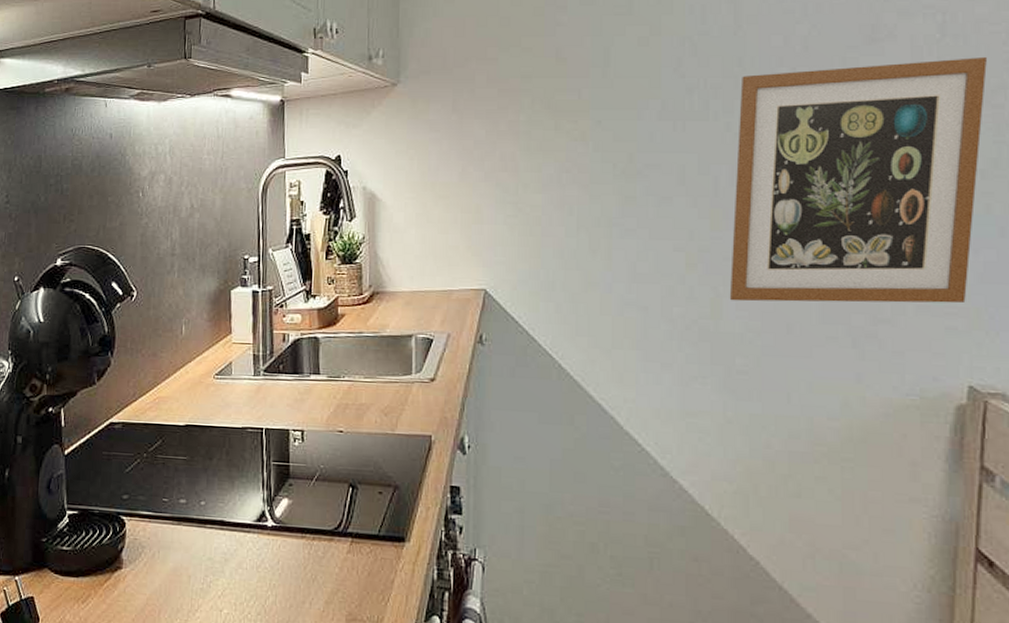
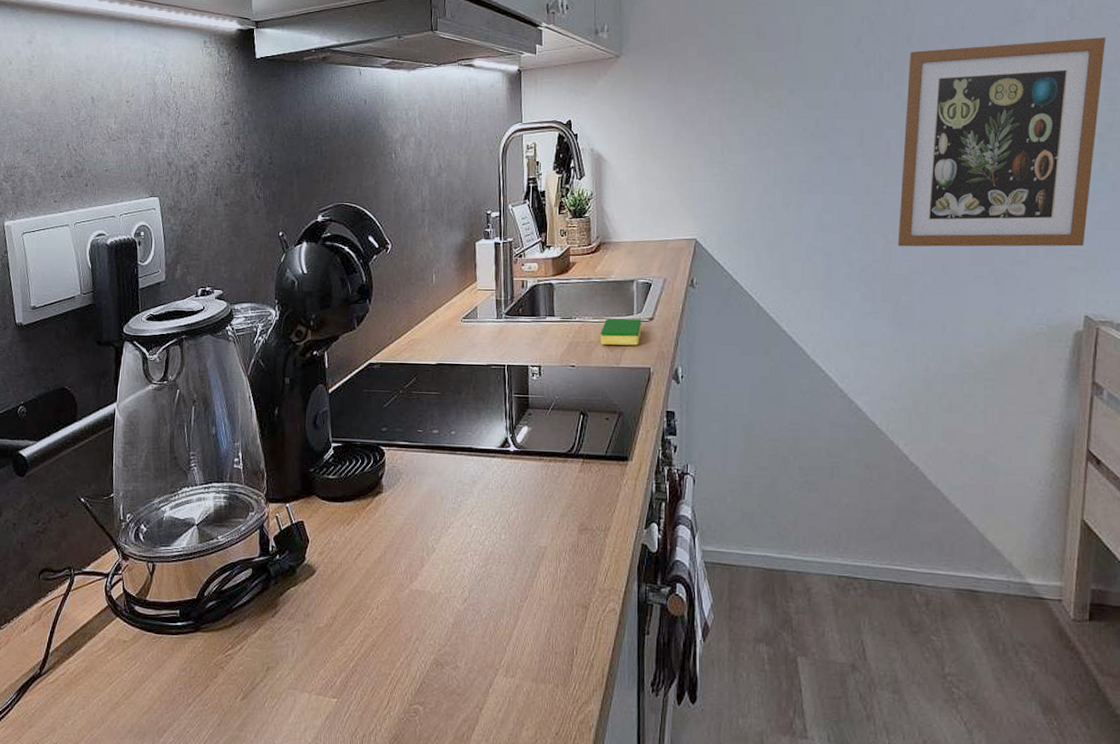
dish sponge: none [373,378,422,410] -> present [600,318,642,346]

